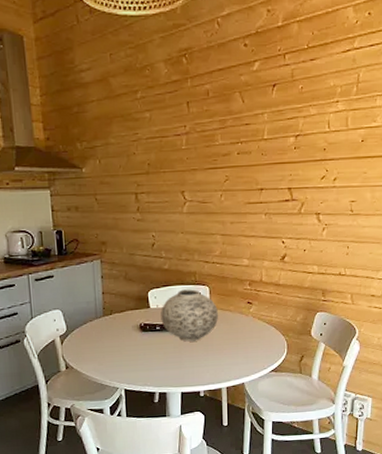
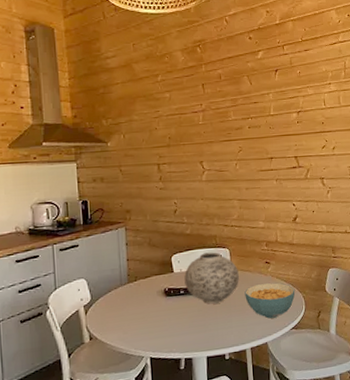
cereal bowl: none [223,323,278,360] -> present [245,282,295,319]

